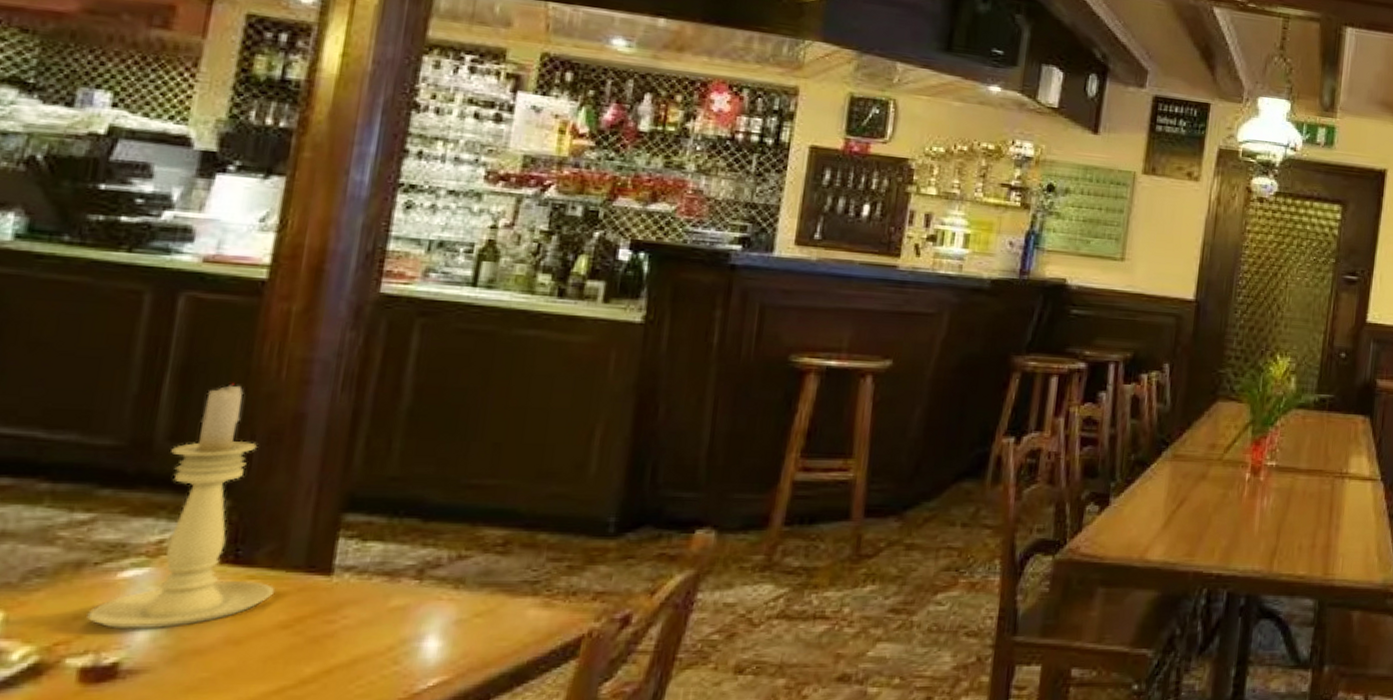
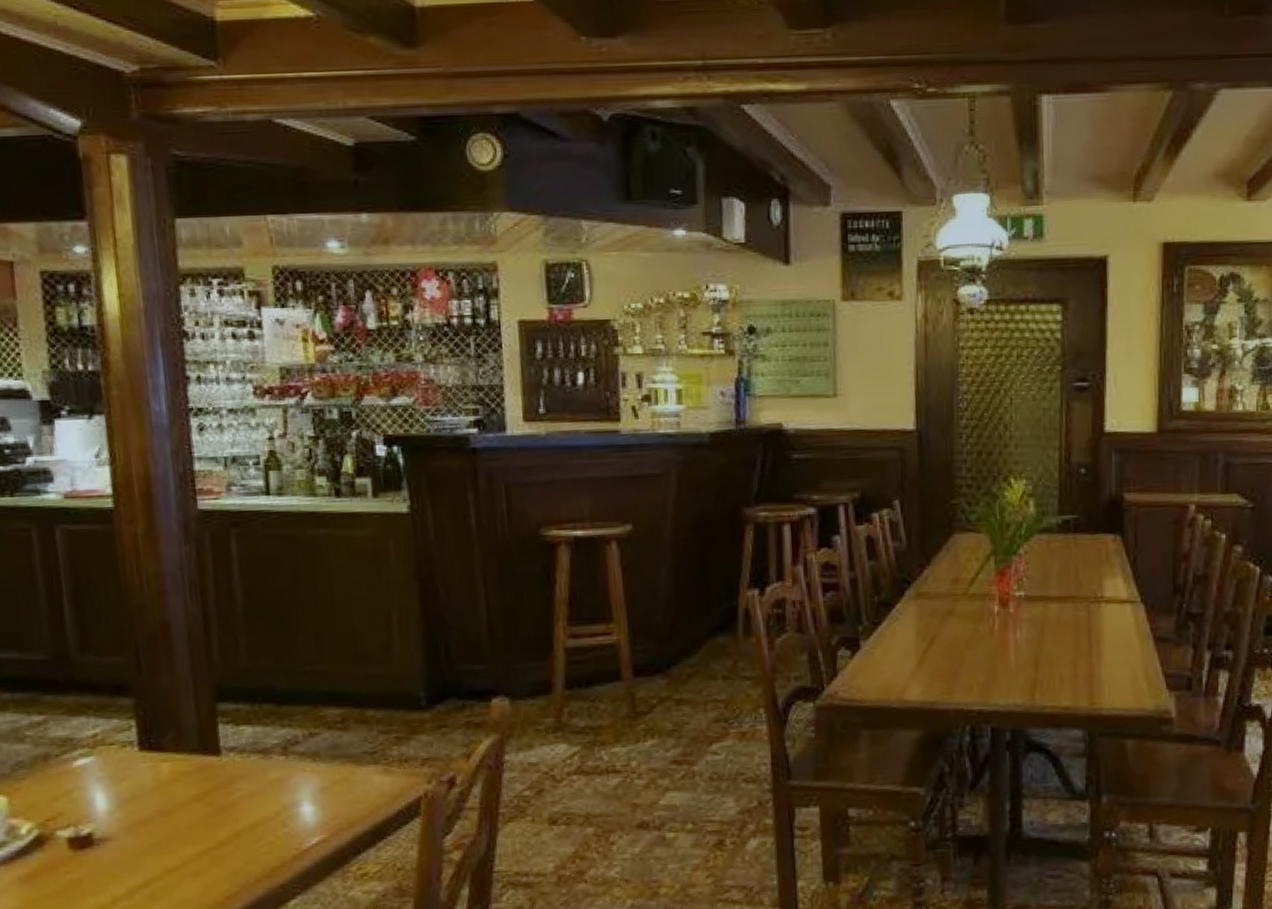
candle holder: present [86,383,274,630] -> none [61,600,183,807]

